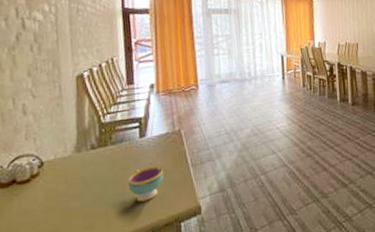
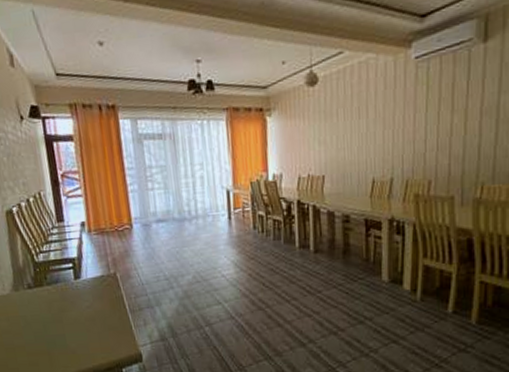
teacup: present [128,166,164,202] -> none [67,309,102,345]

